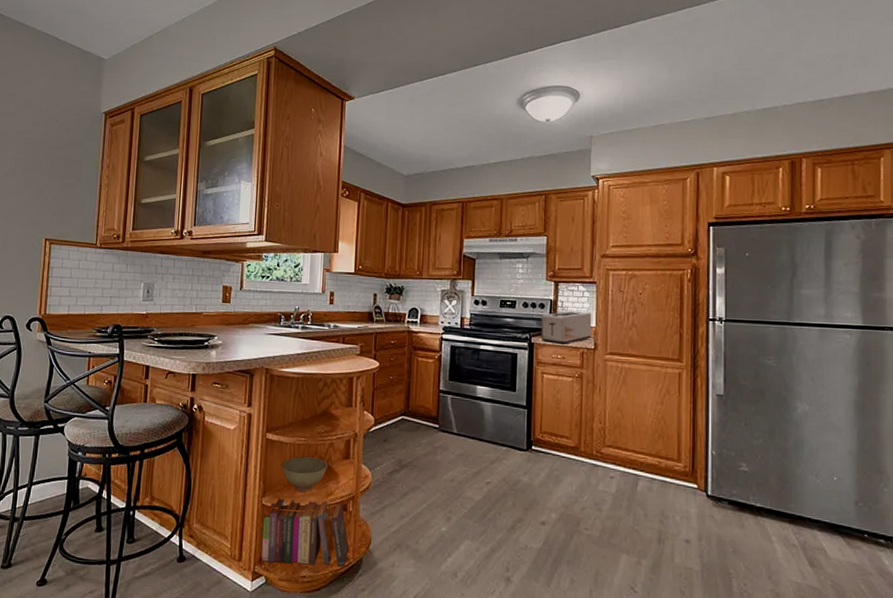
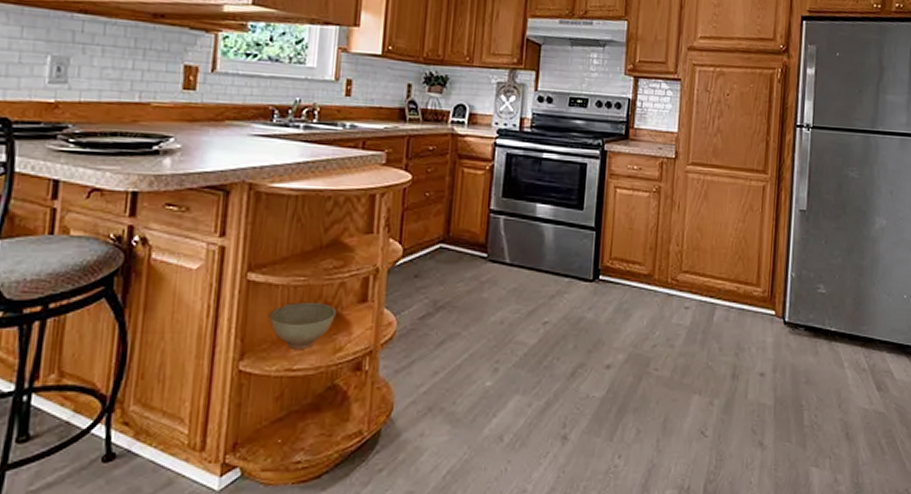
books: present [261,497,350,567] -> none [236,359,364,448]
toaster: present [541,310,592,344] -> none [615,112,675,153]

